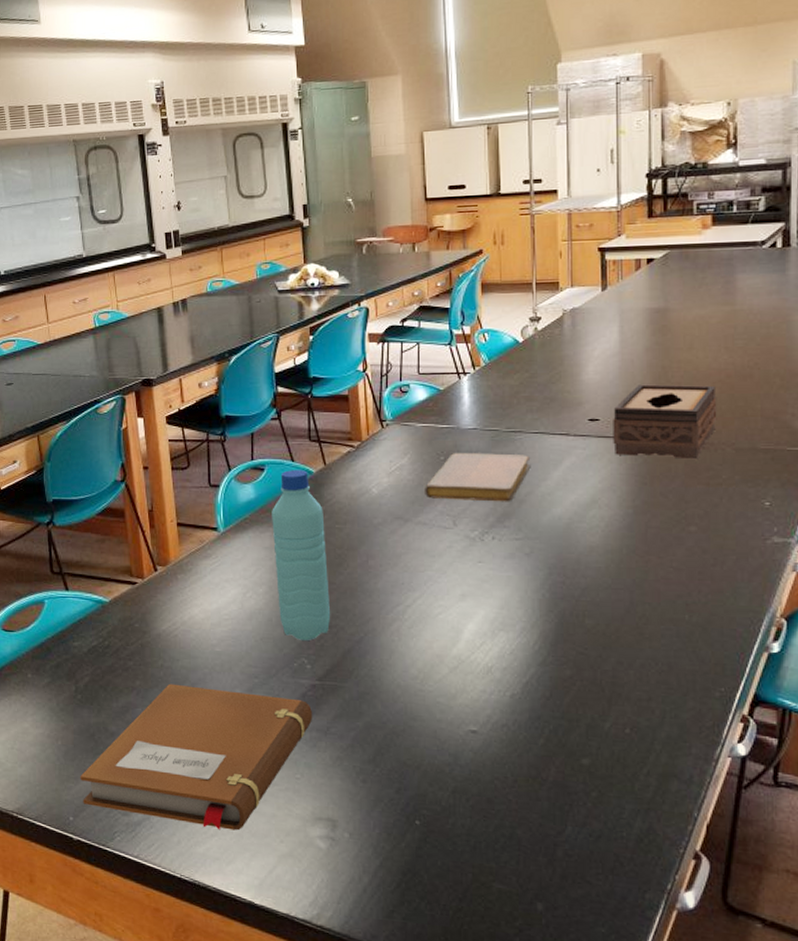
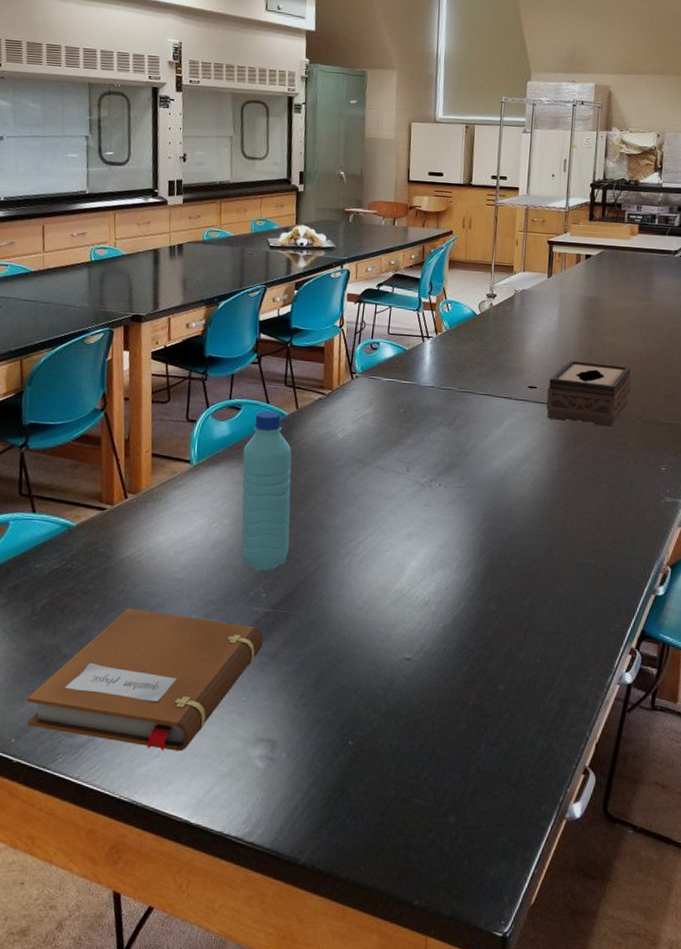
notebook: present [425,453,531,502] -> none [384,407,477,454]

